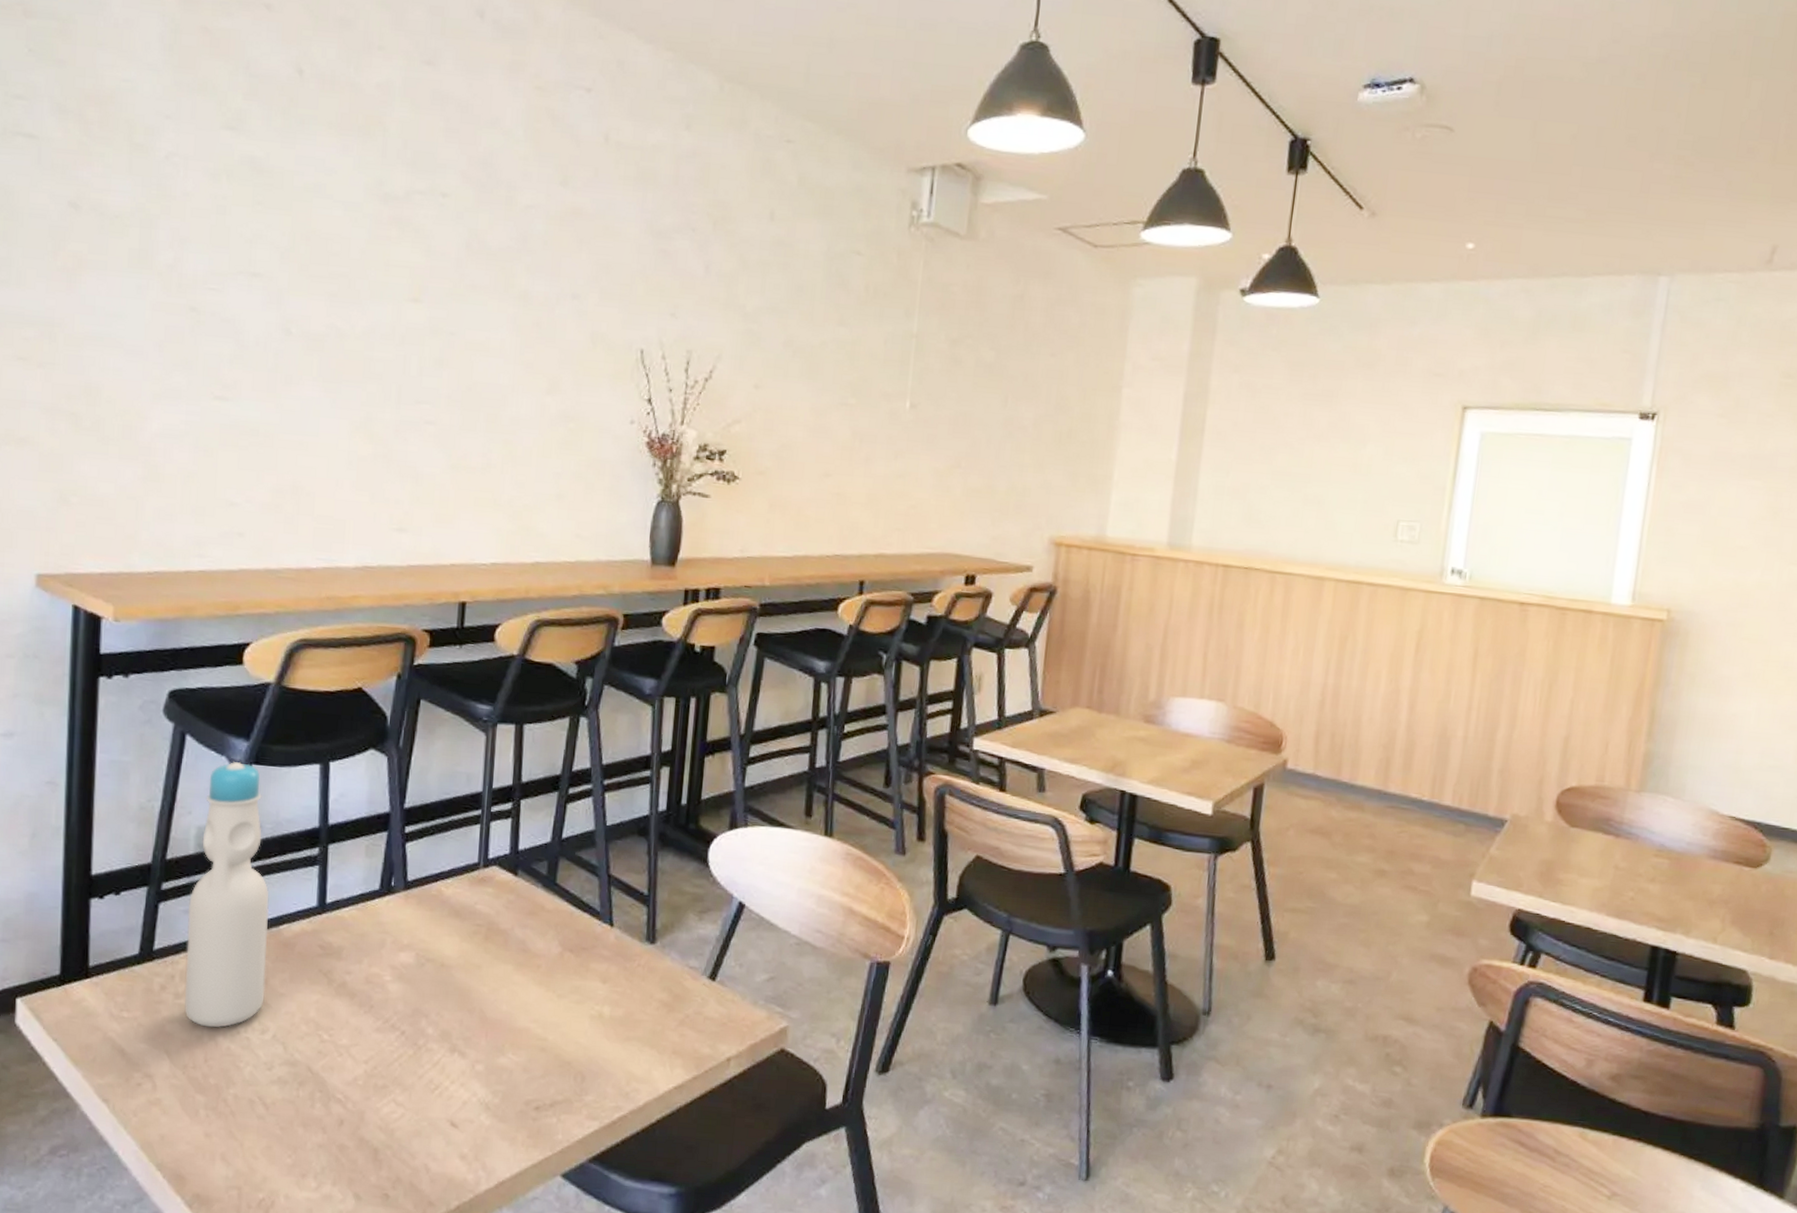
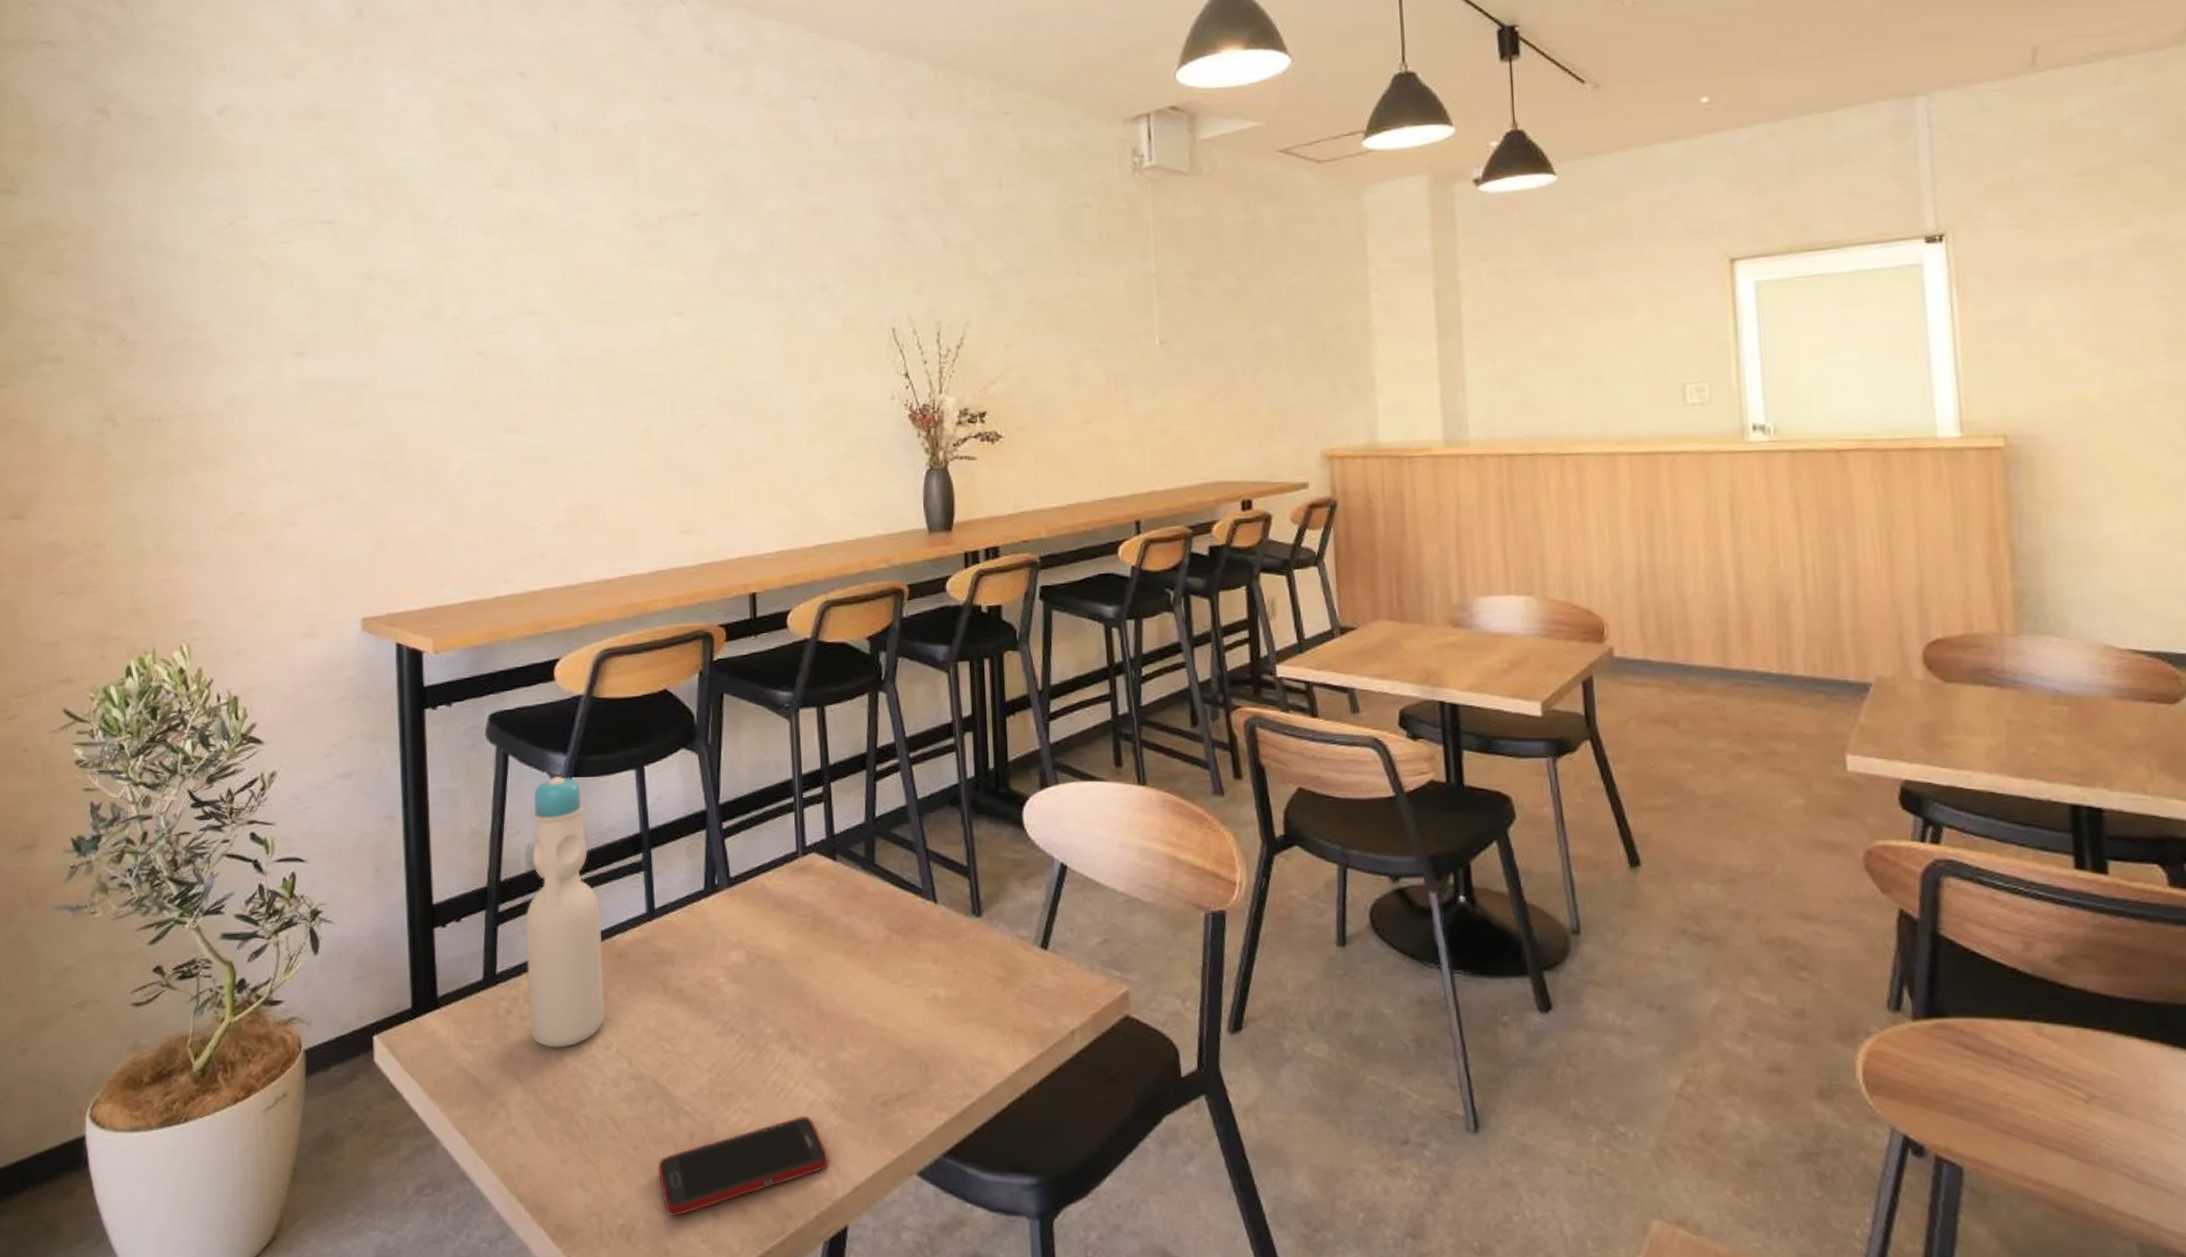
cell phone: none [304,1112,477,1196] -> present [658,1115,829,1217]

